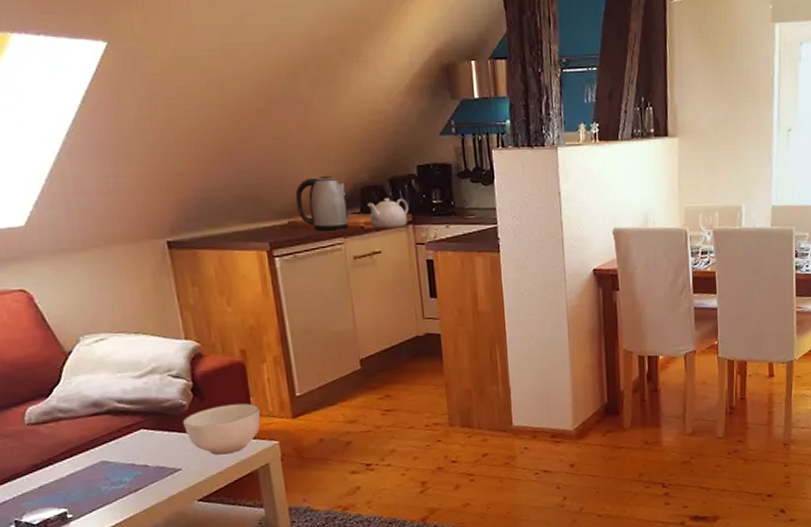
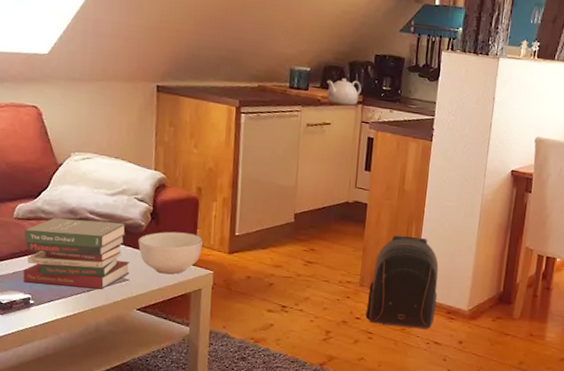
books: none [42,406,181,497] -> present [23,218,130,290]
kettle: present [295,175,349,231] -> none [267,51,311,100]
backpack: none [460,360,539,464] -> present [365,234,439,329]

